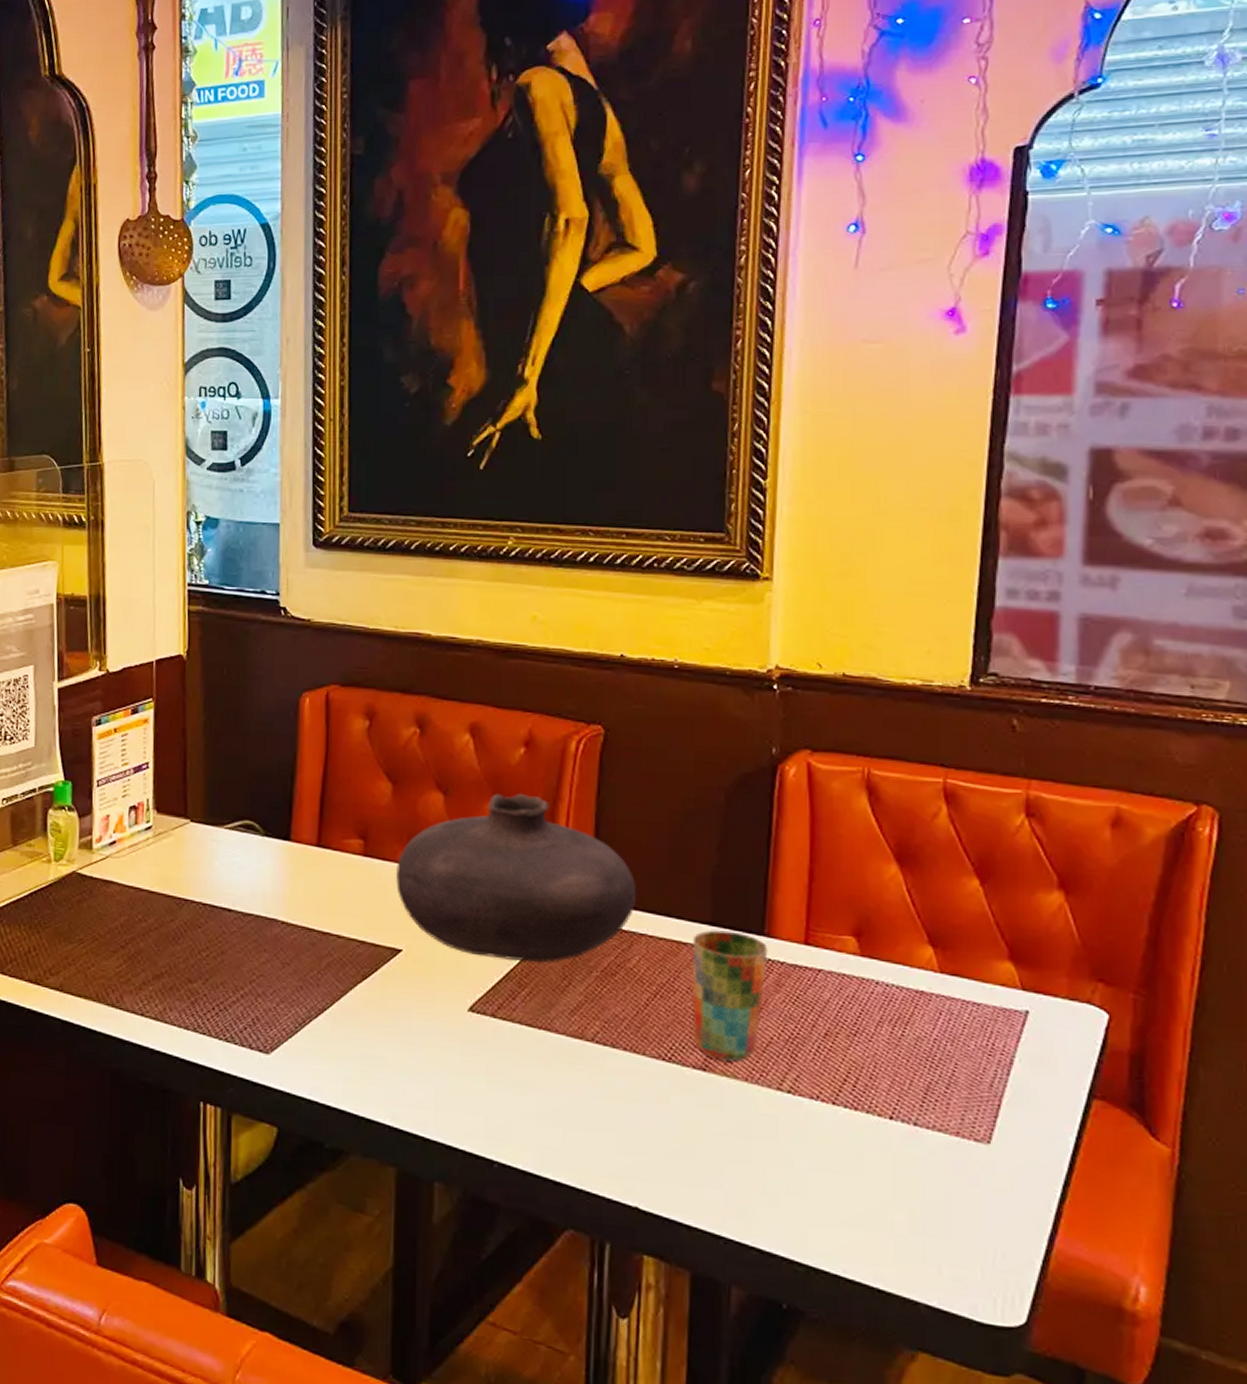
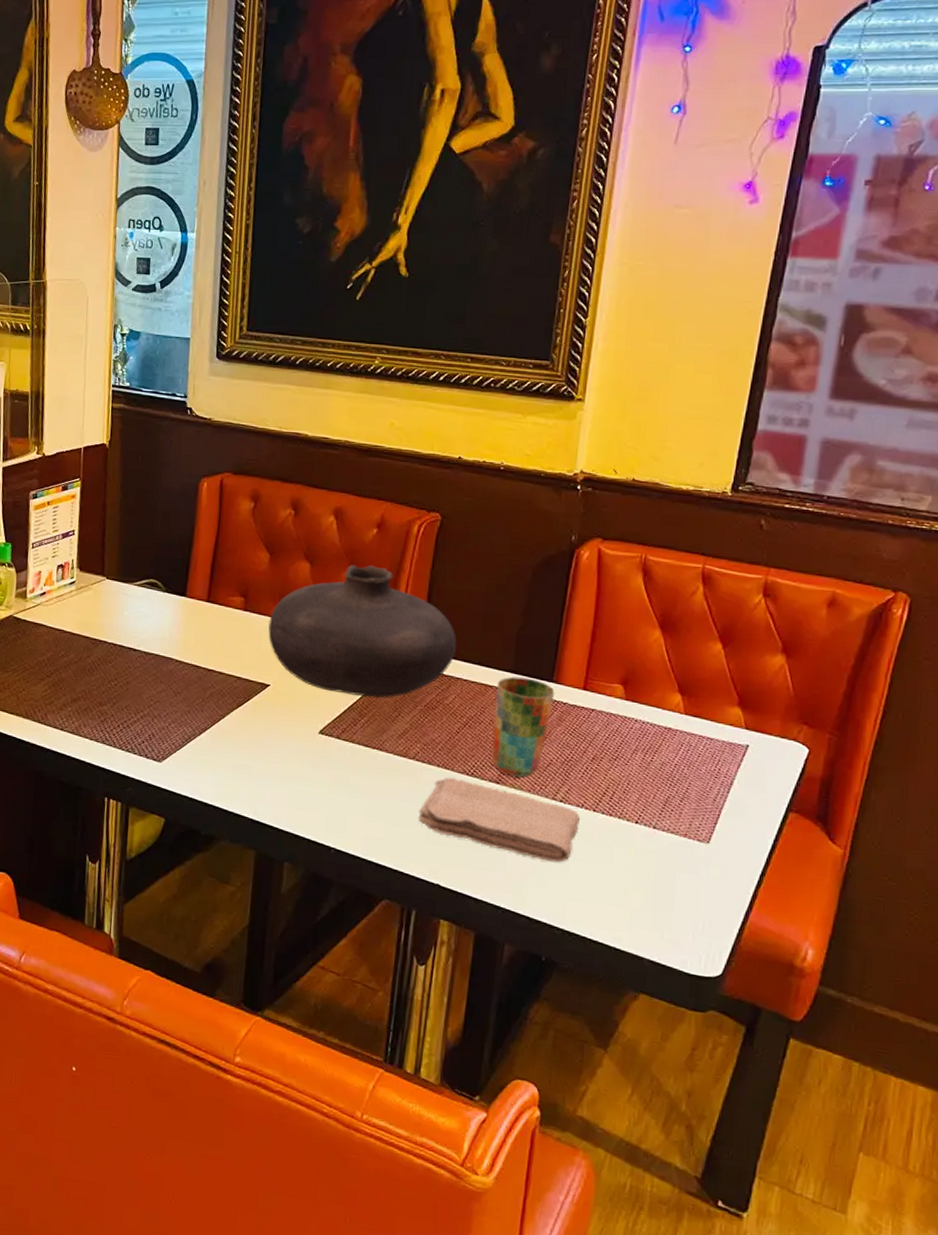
washcloth: none [604,1063,816,1175] -> present [418,777,580,863]

